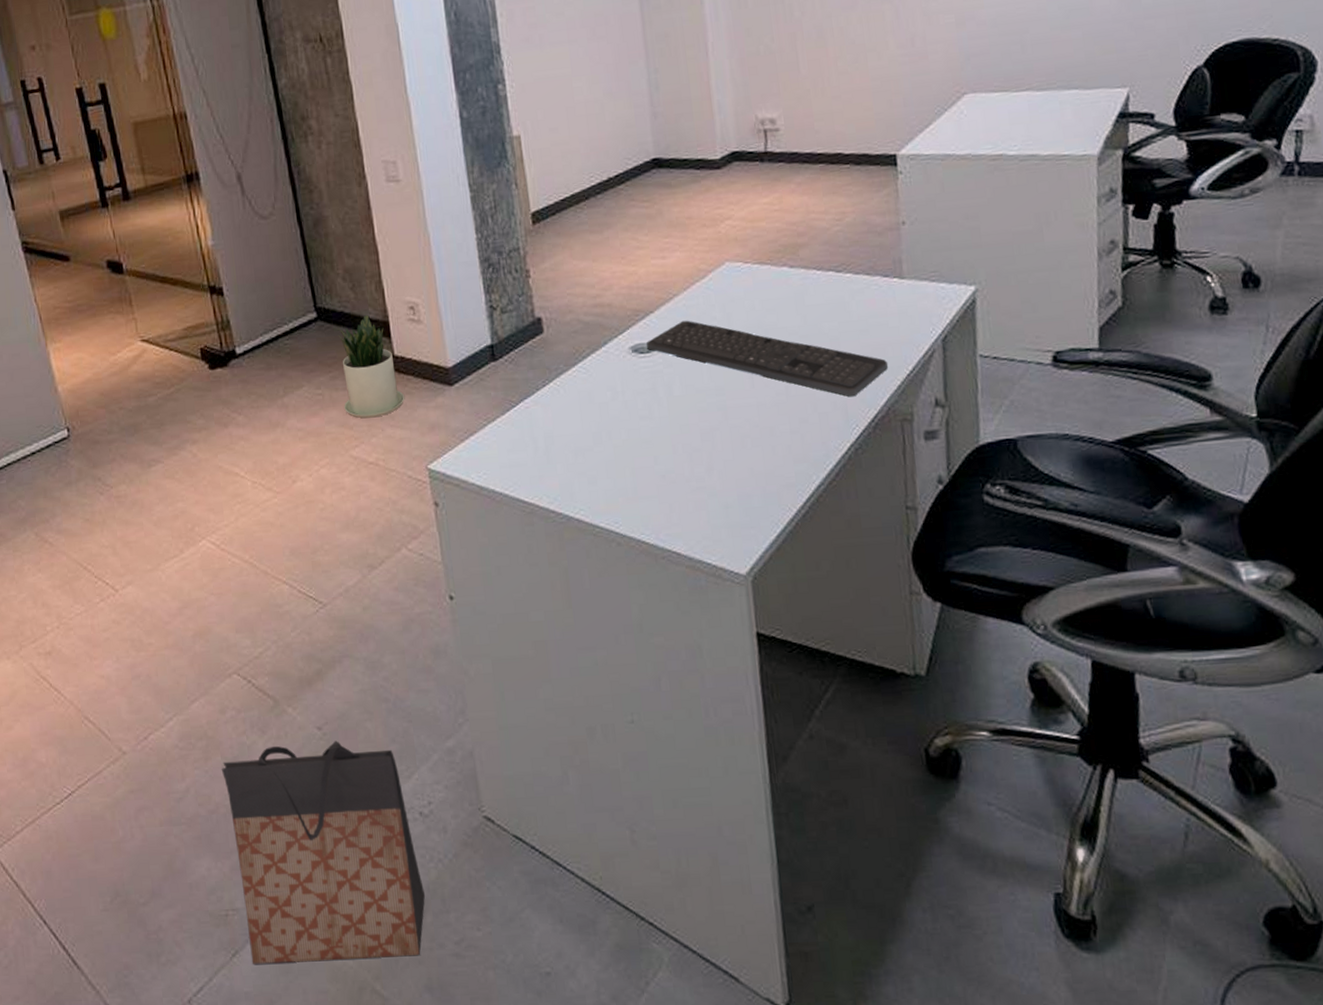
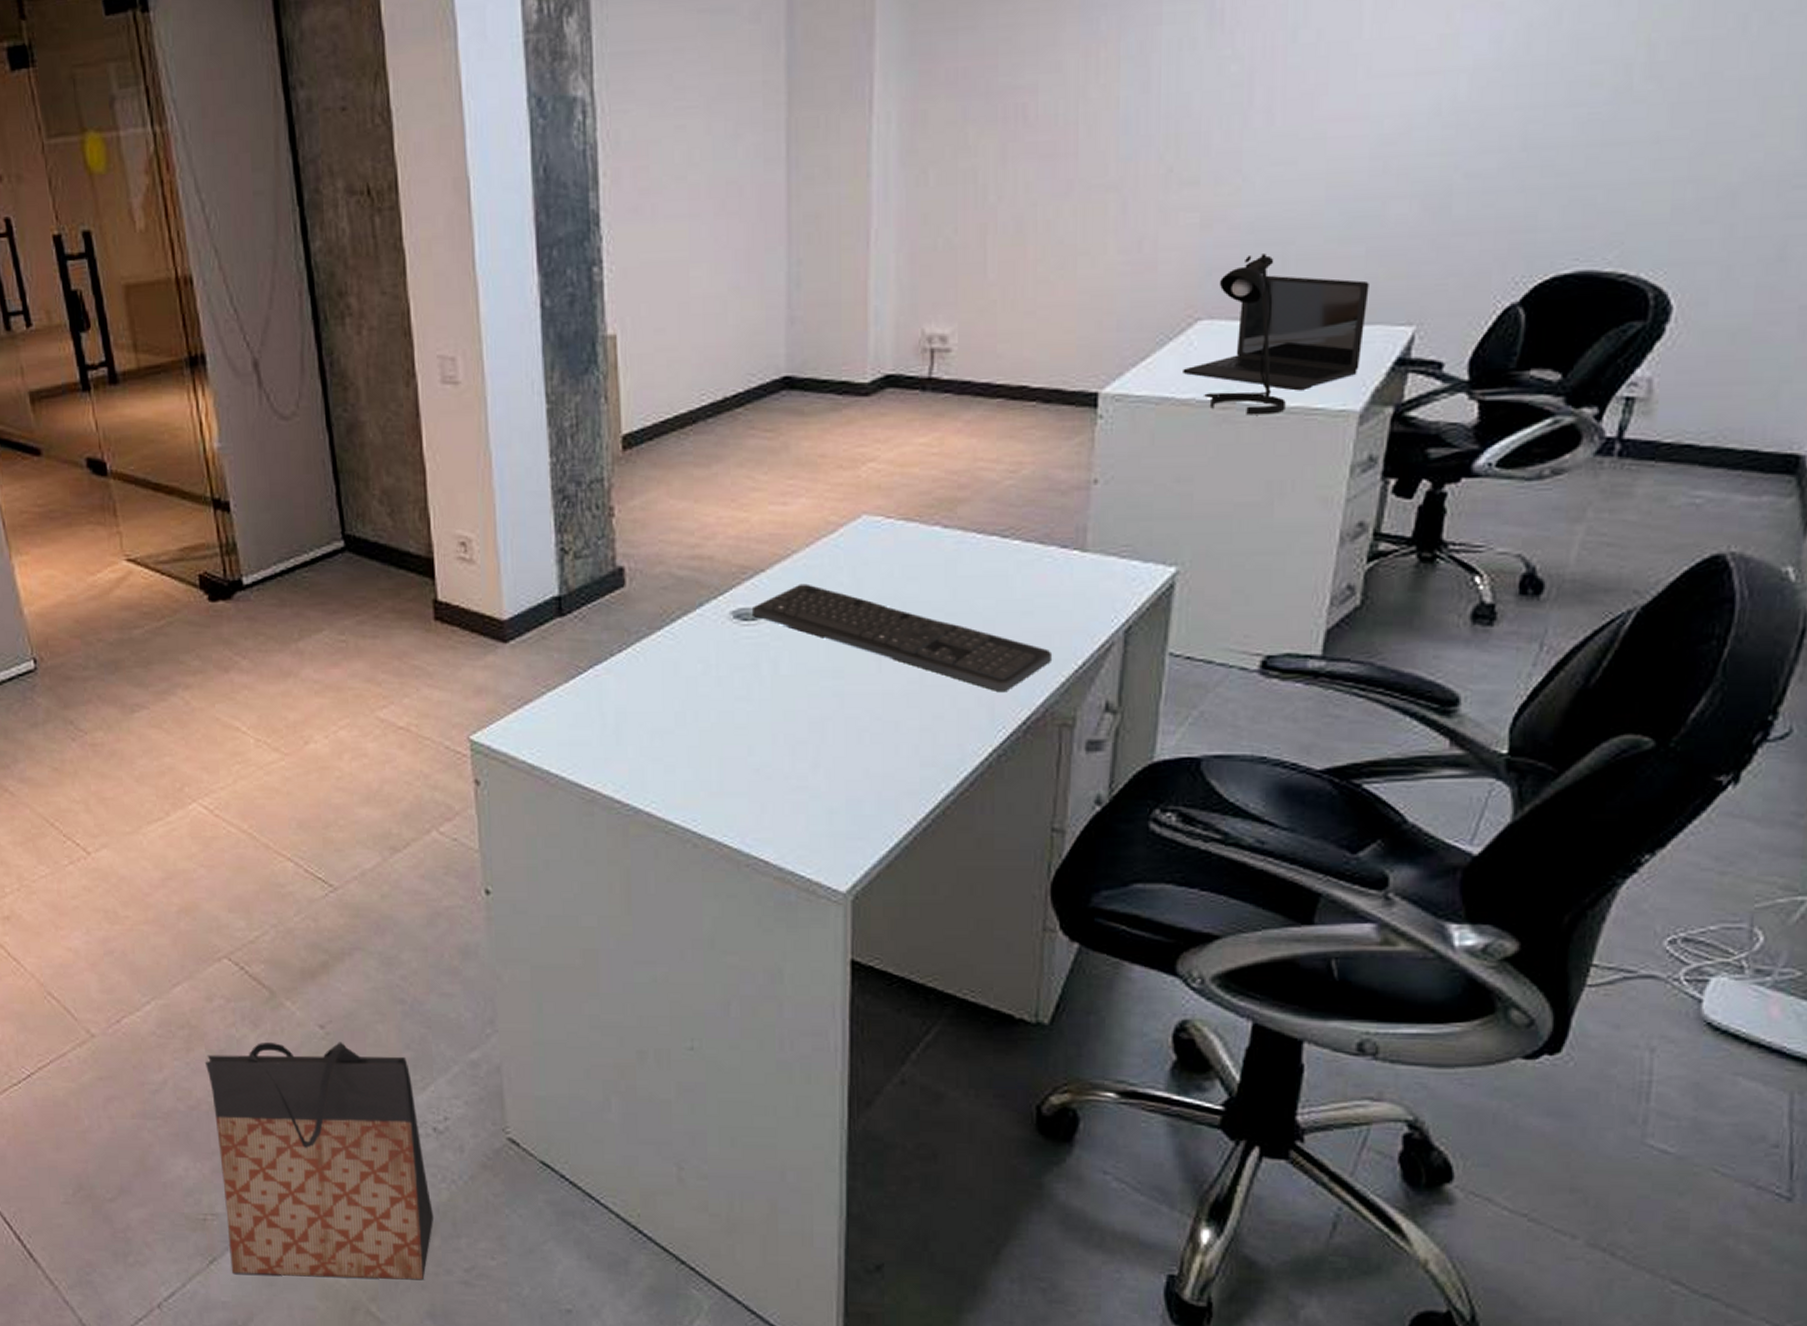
planter: present [337,315,405,419] -> none [369,549,448,674]
laptop: none [958,56,1092,143] -> present [1183,275,1369,391]
desk lamp: none [976,41,1041,164] -> present [1202,254,1286,415]

